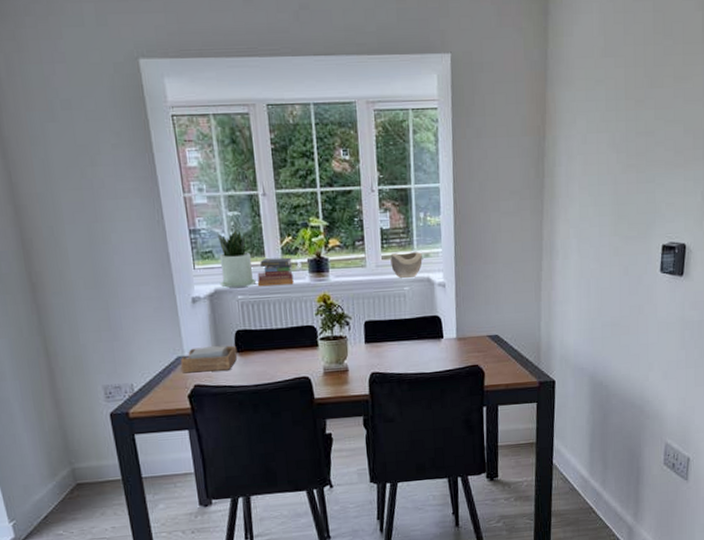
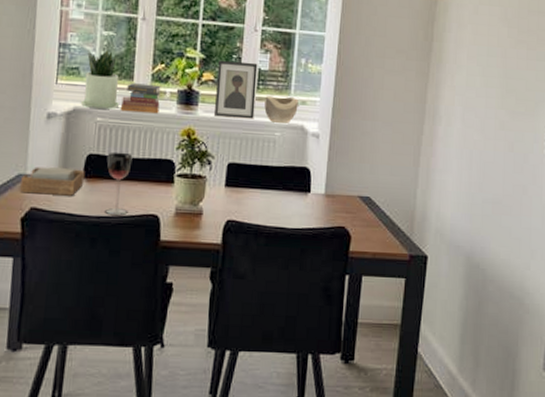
wineglass: none [253,324,282,382] -> present [105,152,133,215]
picture frame: none [341,223,383,280] -> present [215,60,258,119]

